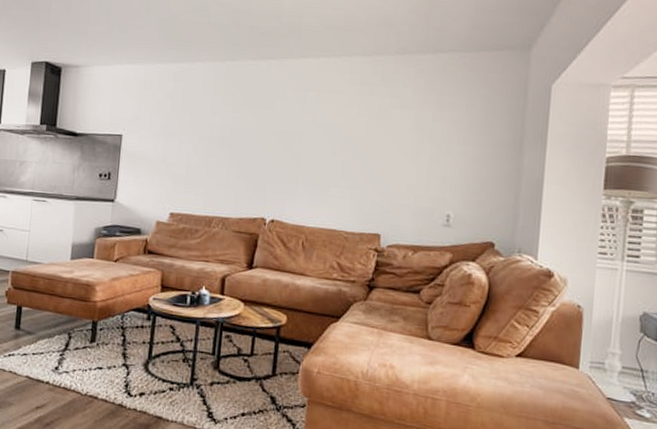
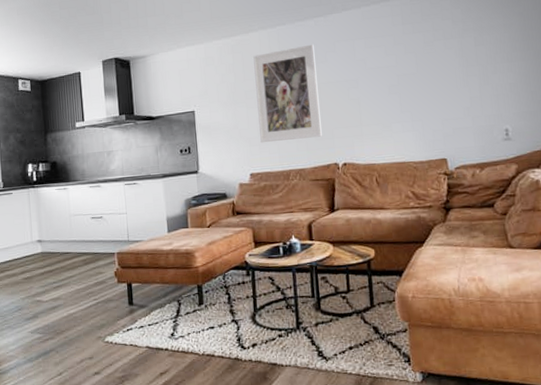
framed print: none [187,86,263,187] -> present [253,44,322,143]

